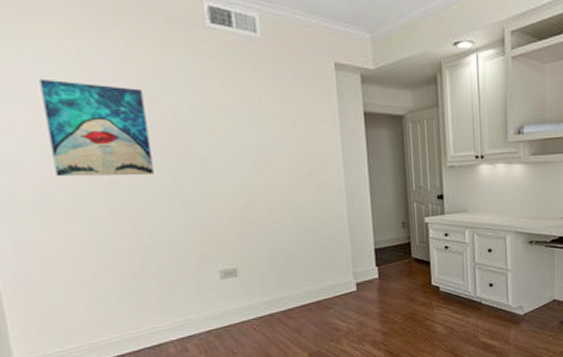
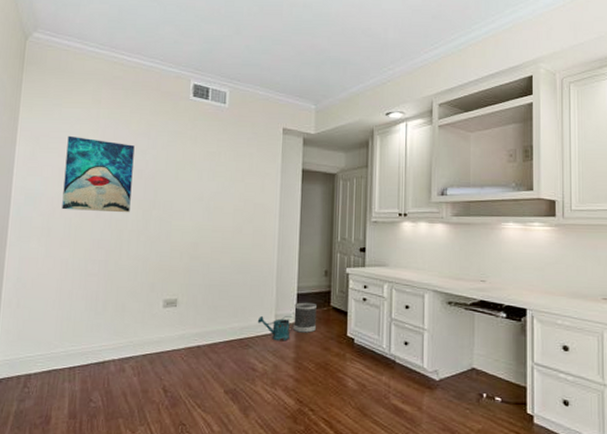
watering can: none [334,272,375,299] -> present [257,315,294,342]
wastebasket: none [373,256,399,288] -> present [293,302,317,333]

